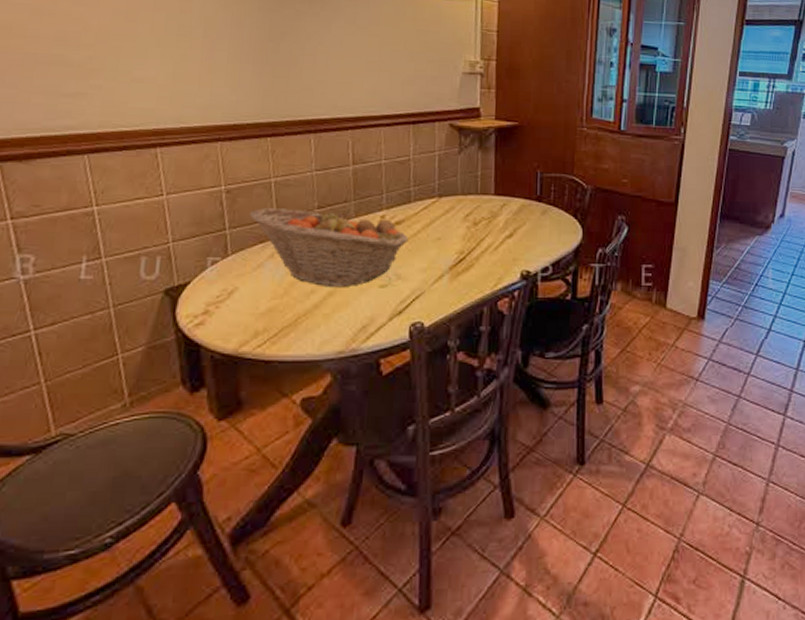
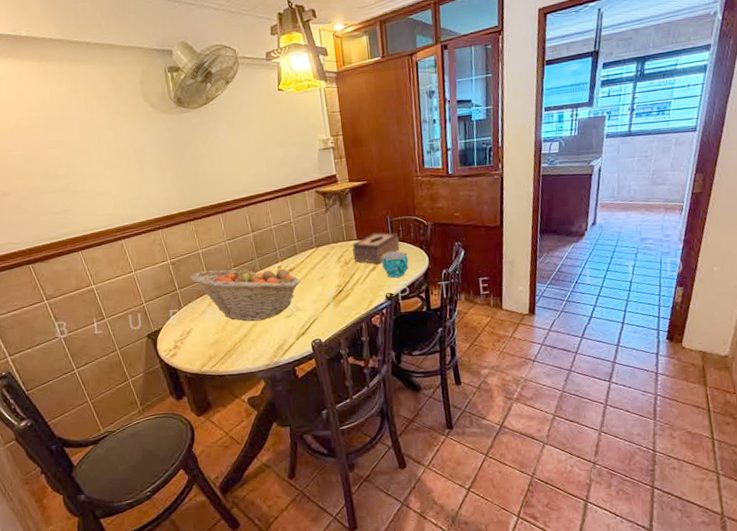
tissue box: none [486,188,549,230] -> present [352,232,400,264]
cup: none [522,217,557,251] -> present [382,251,409,278]

